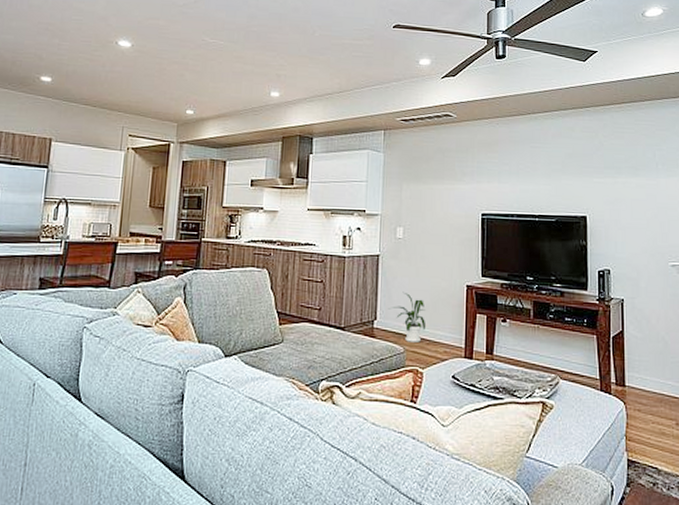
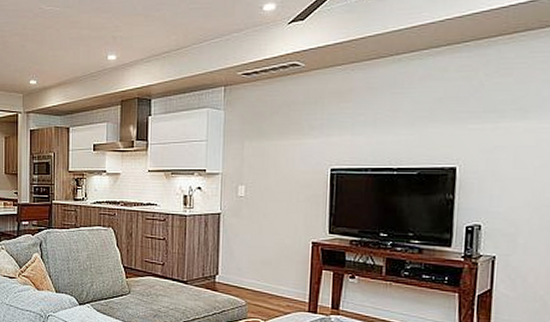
house plant: present [388,291,426,342] -> none [230,248,268,296]

